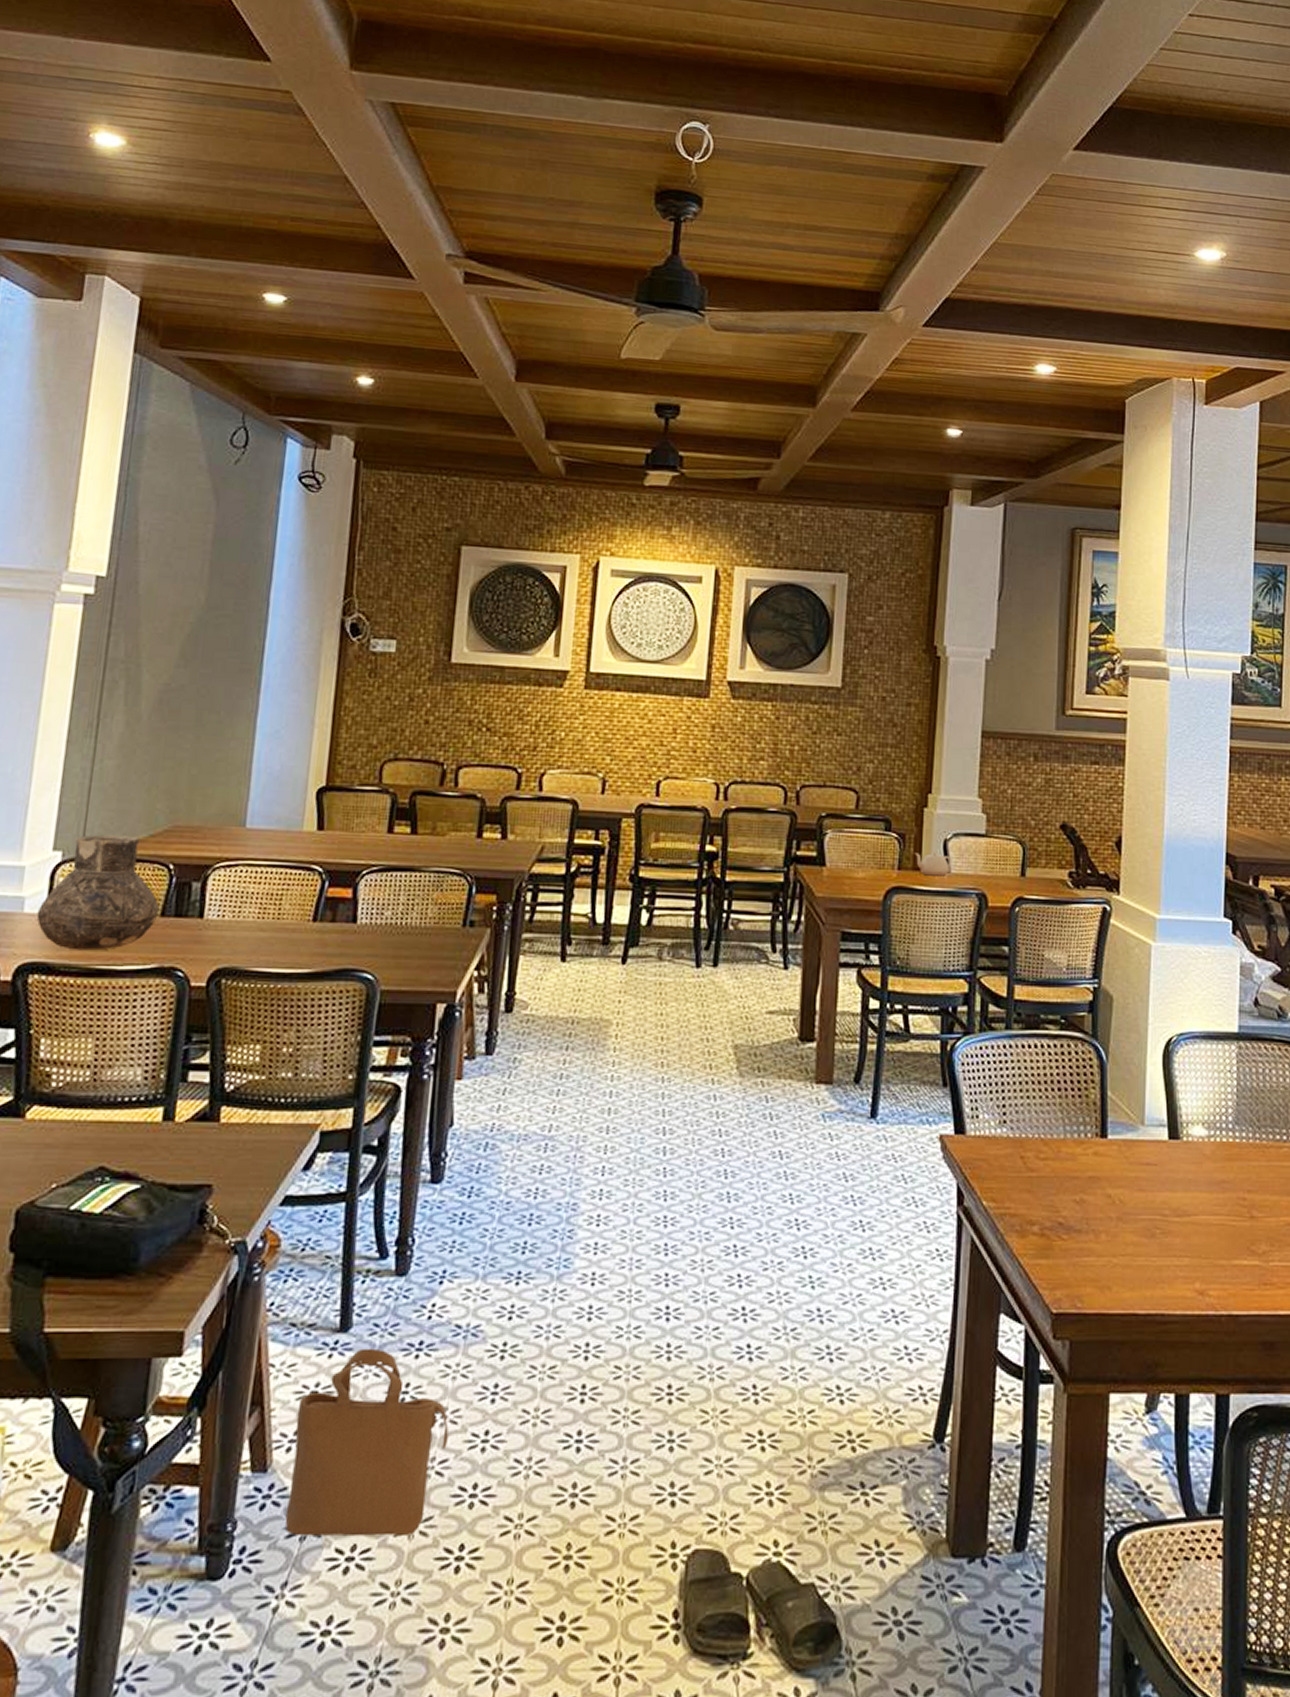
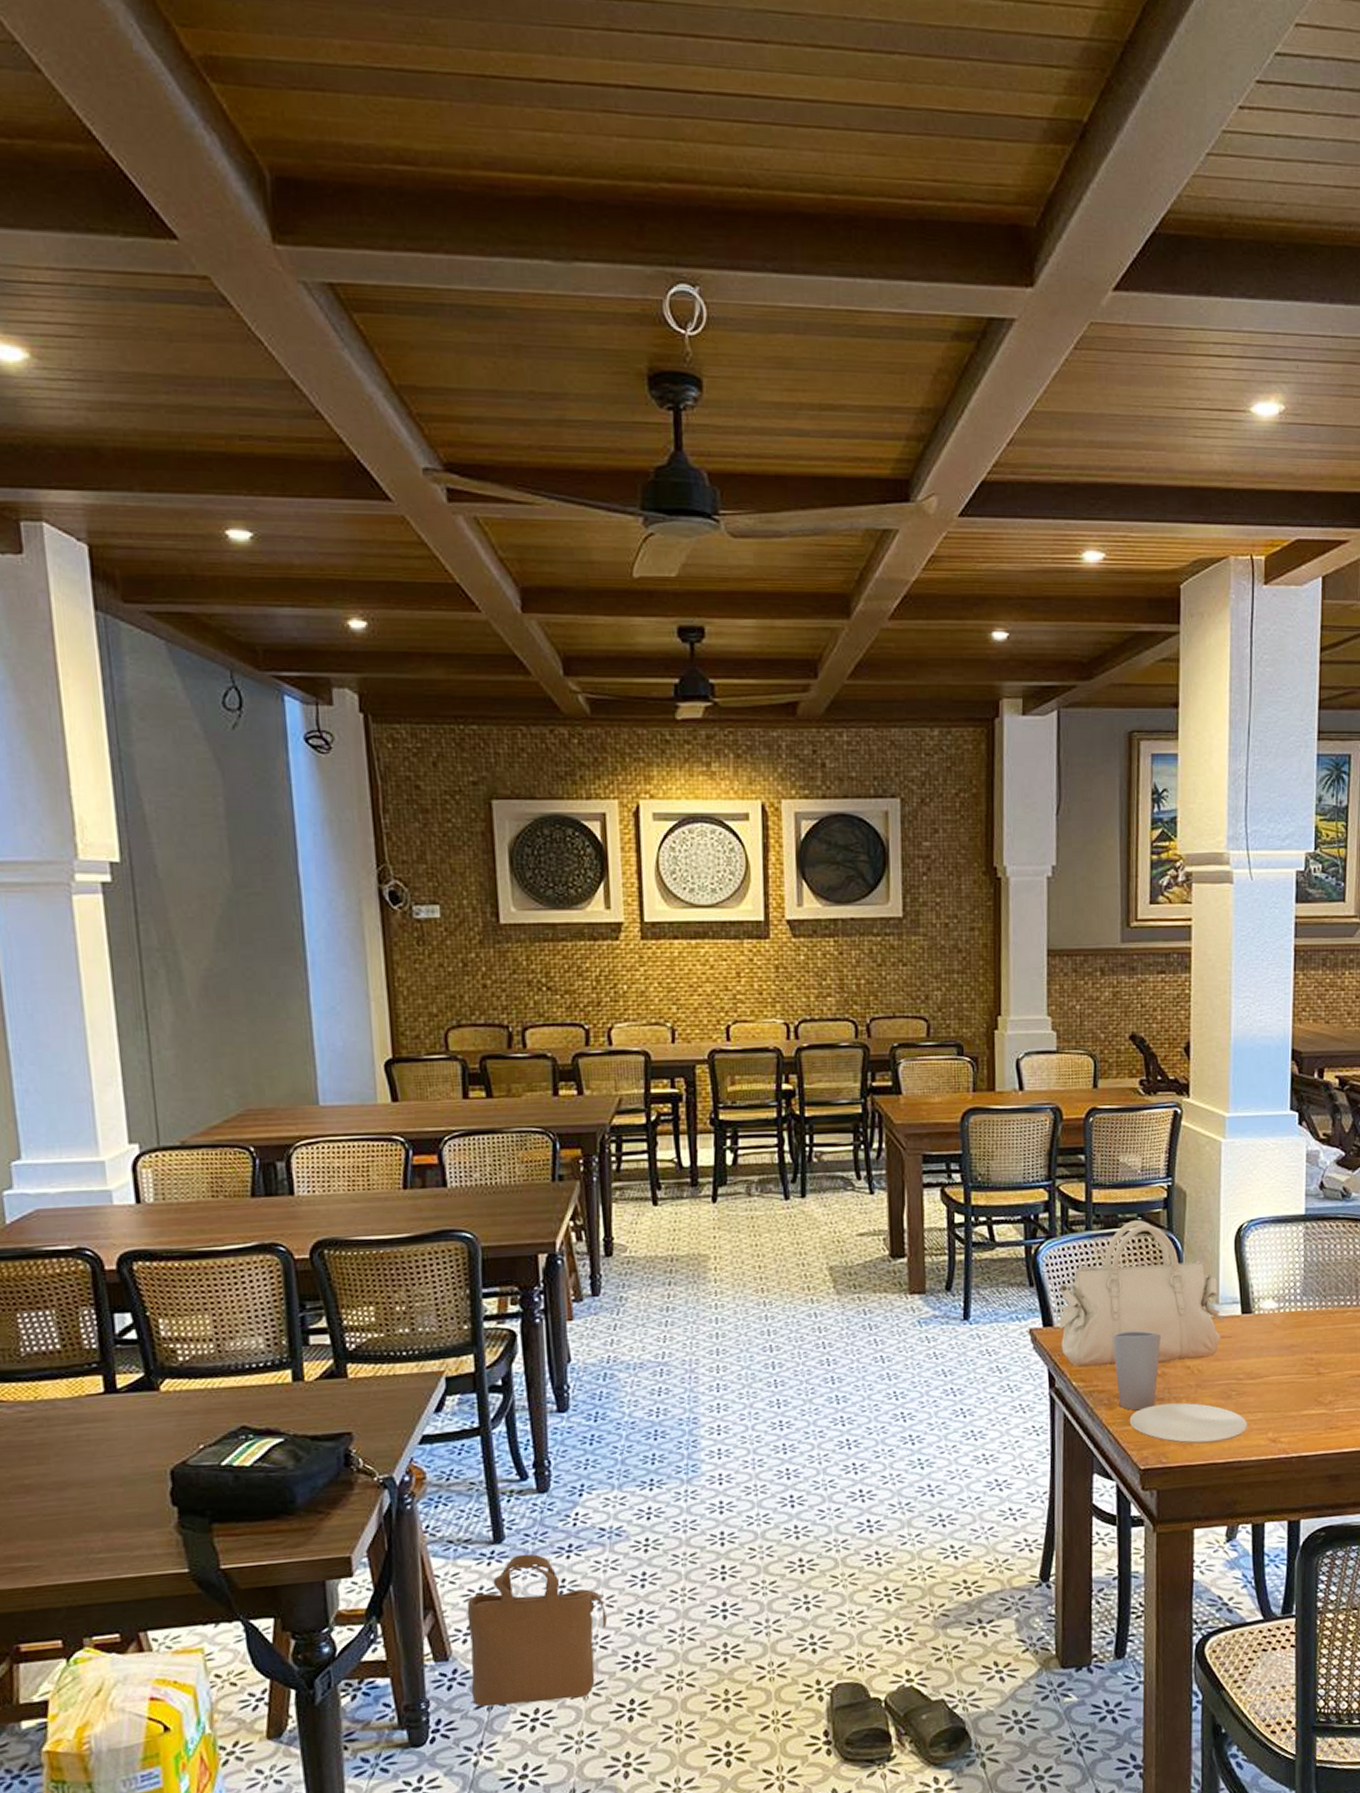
vase: present [36,835,160,951] -> none [127,1123,249,1236]
teapot: present [913,852,953,876] -> none [987,1072,1027,1095]
shoulder bag: none [972,1023,1149,1188] -> present [1059,1220,1224,1368]
cup: none [1028,1148,1081,1242] -> present [1113,1330,1161,1411]
plate: none [1042,1237,1172,1290] -> present [1129,1402,1247,1445]

